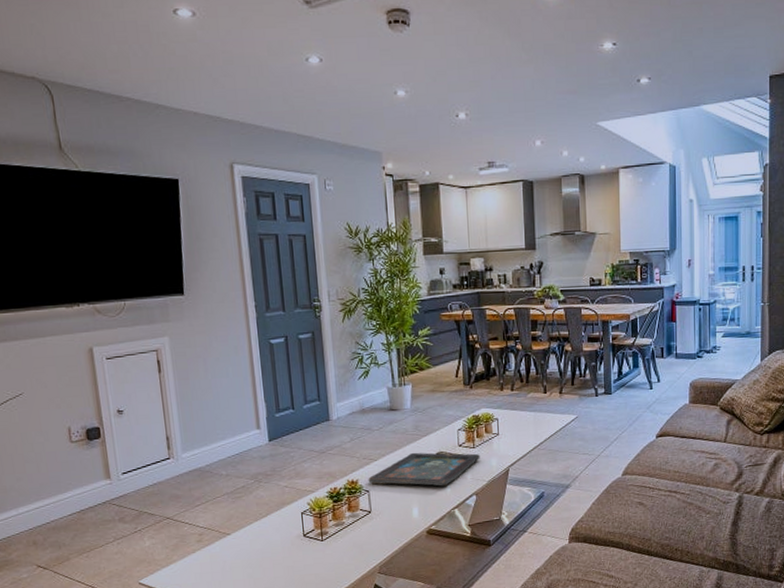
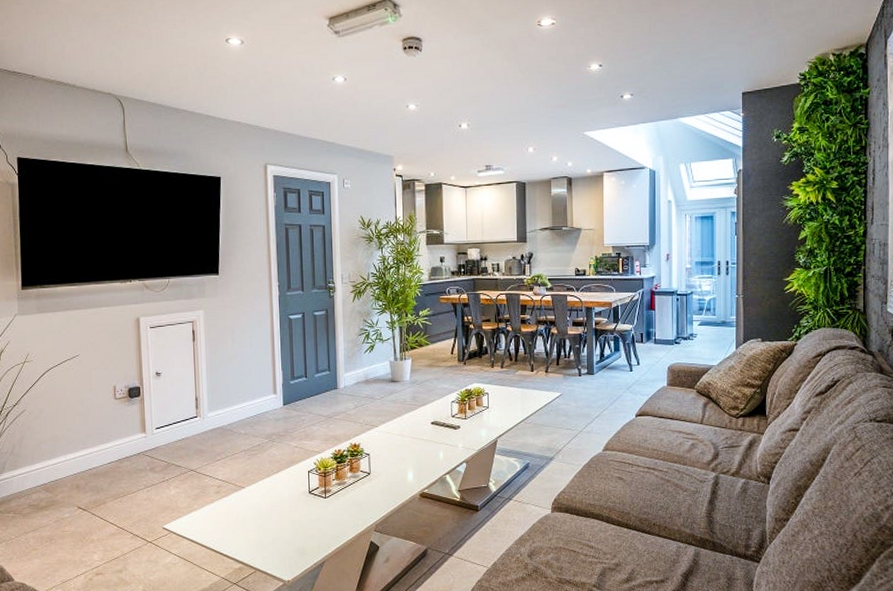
decorative tray: present [368,452,480,487] -> none [369,421,471,453]

